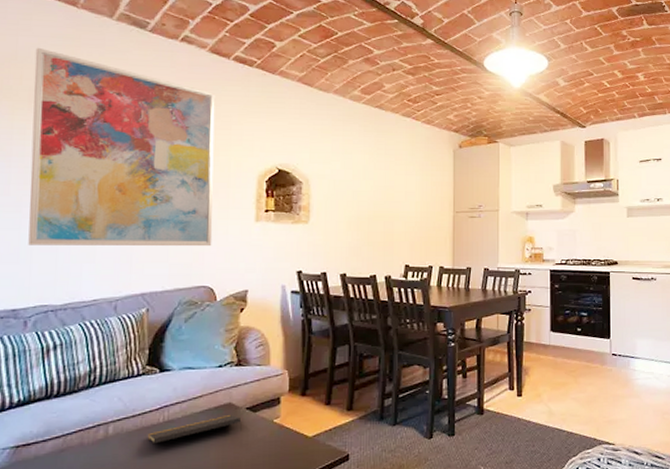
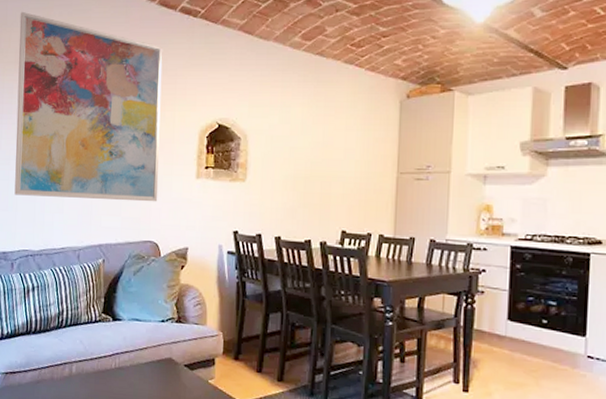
notepad: present [148,415,242,444] -> none [103,369,180,388]

